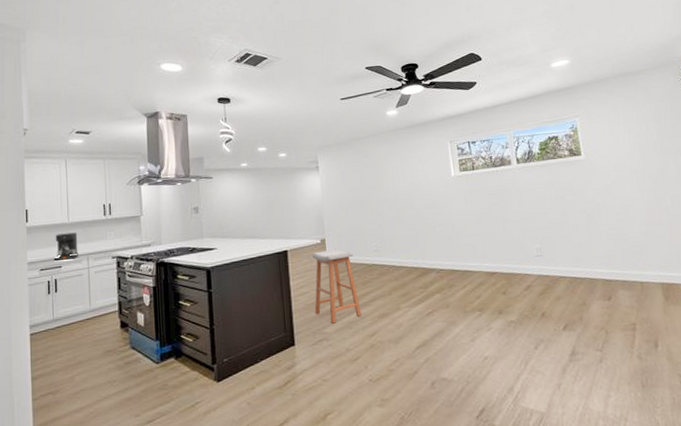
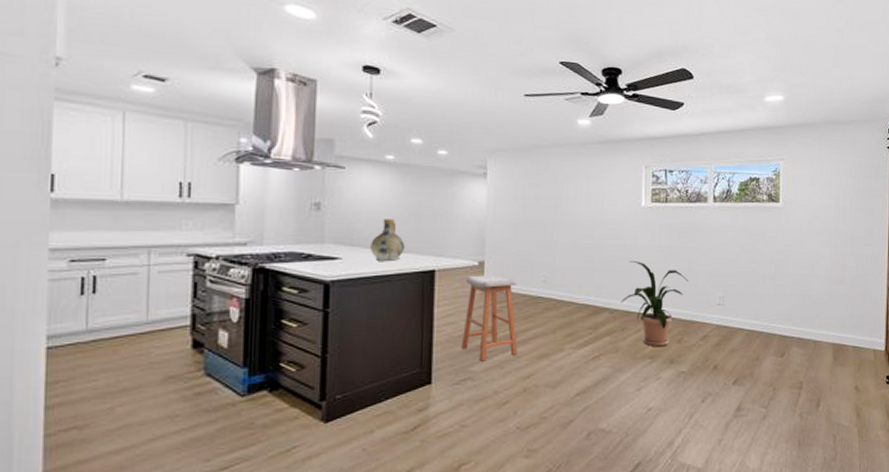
coffee maker: present [54,232,78,261] -> none [95,214,135,251]
ceramic jug: none [237,213,263,247] -> present [370,219,406,261]
house plant: none [445,224,505,300] -> present [621,261,689,347]

